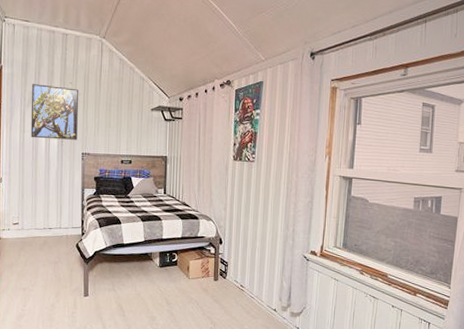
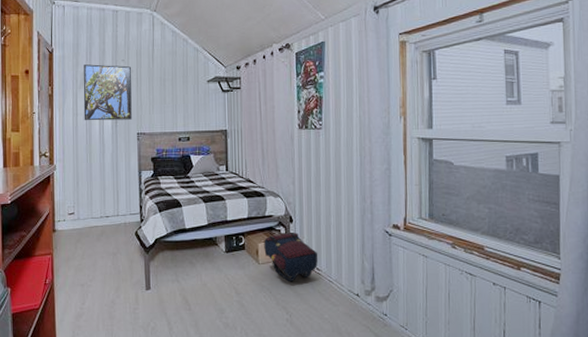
satchel: none [195,253,243,295] -> present [264,233,318,281]

